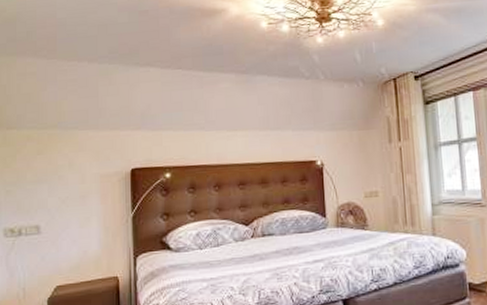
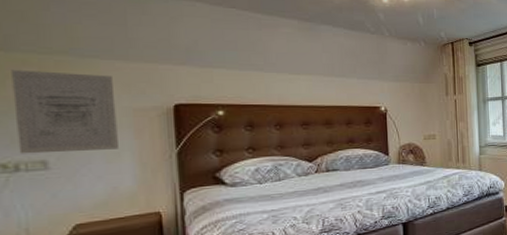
wall art: none [20,144,89,220] -> present [11,69,118,154]

